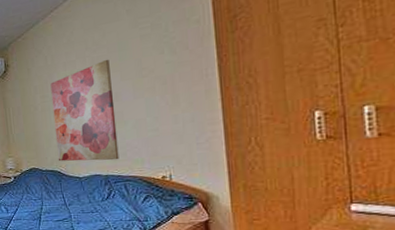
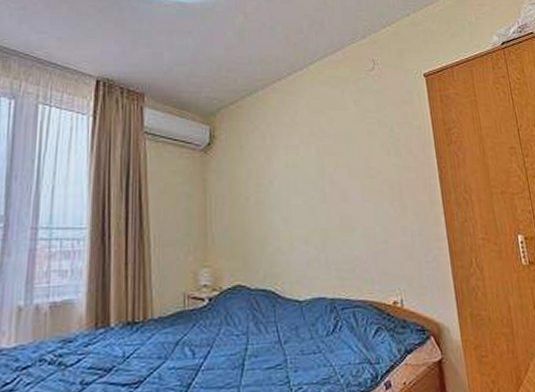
wall art: present [50,59,119,162] -> none [268,150,347,279]

